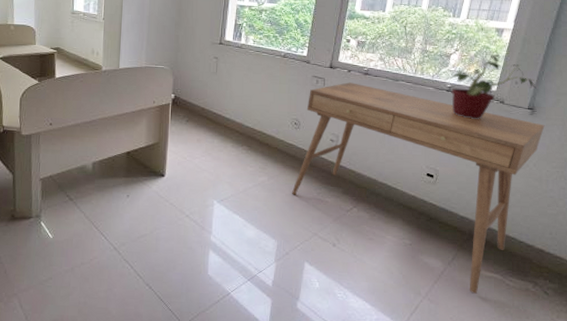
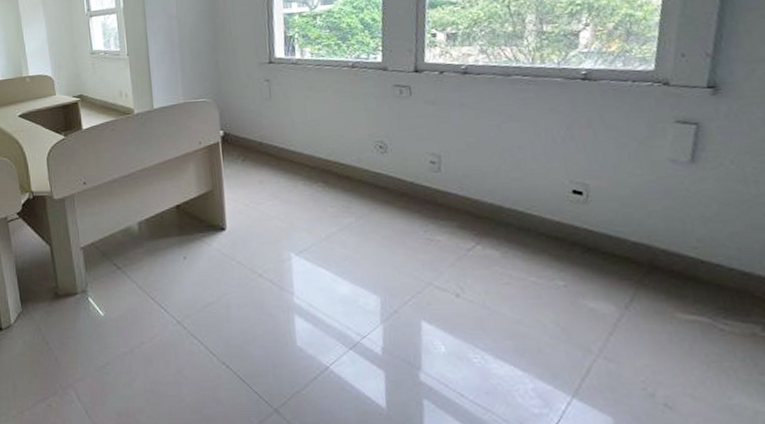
desk: present [292,82,545,294] -> none [389,86,739,346]
potted plant: present [450,53,537,119] -> none [584,21,715,112]

